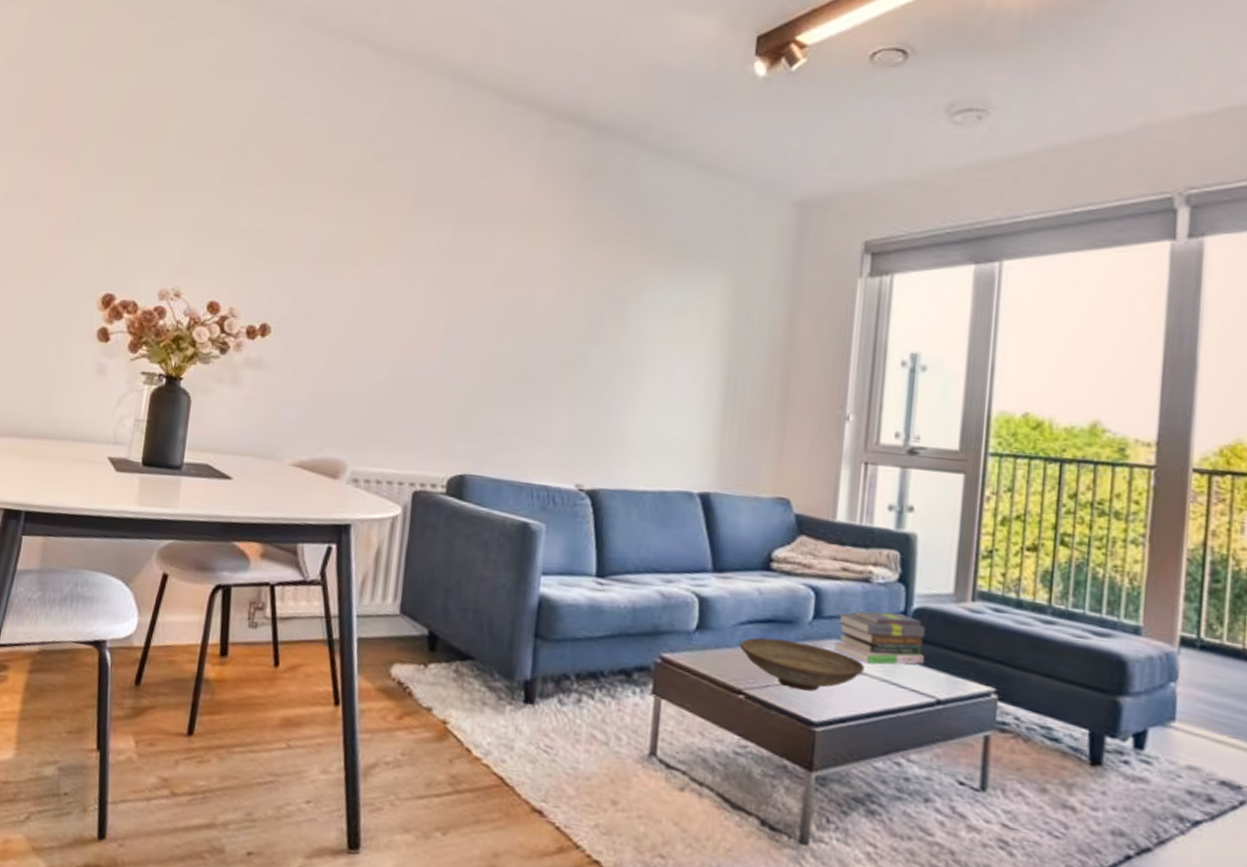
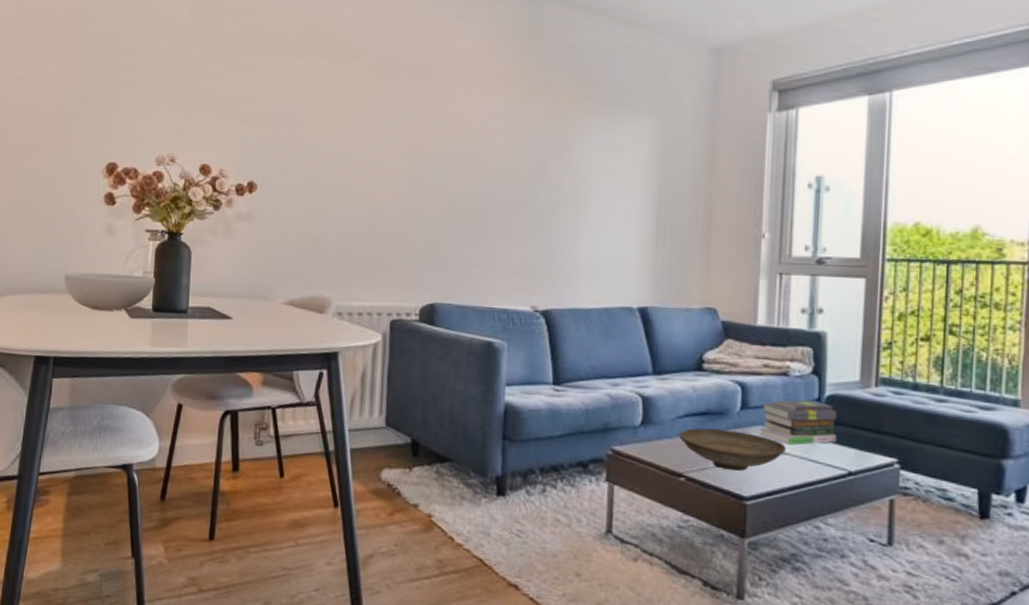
bowl: none [44,416,148,463] -> present [64,272,156,311]

